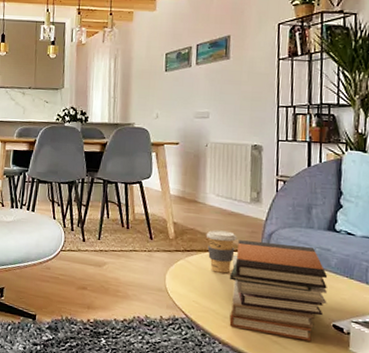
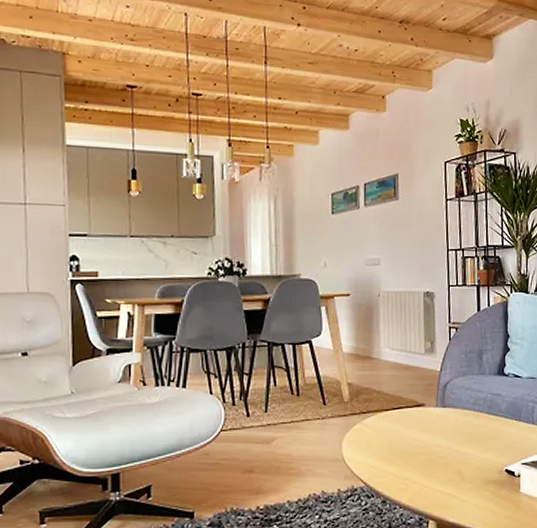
coffee cup: present [206,230,237,274] -> none [382,386,414,432]
book stack: present [229,240,328,342] -> none [407,394,500,490]

